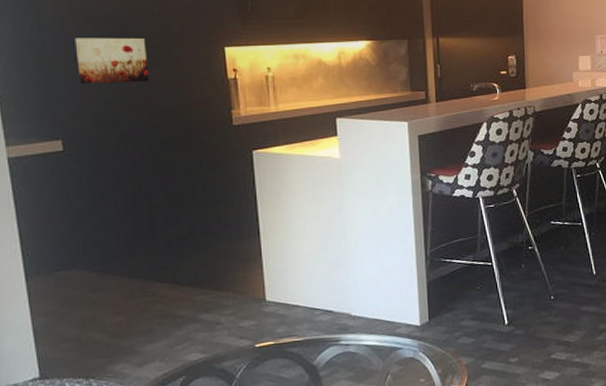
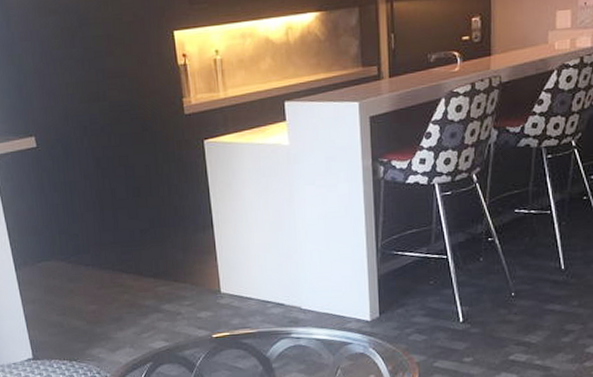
wall art: present [75,37,149,84] -> none [39,28,106,79]

